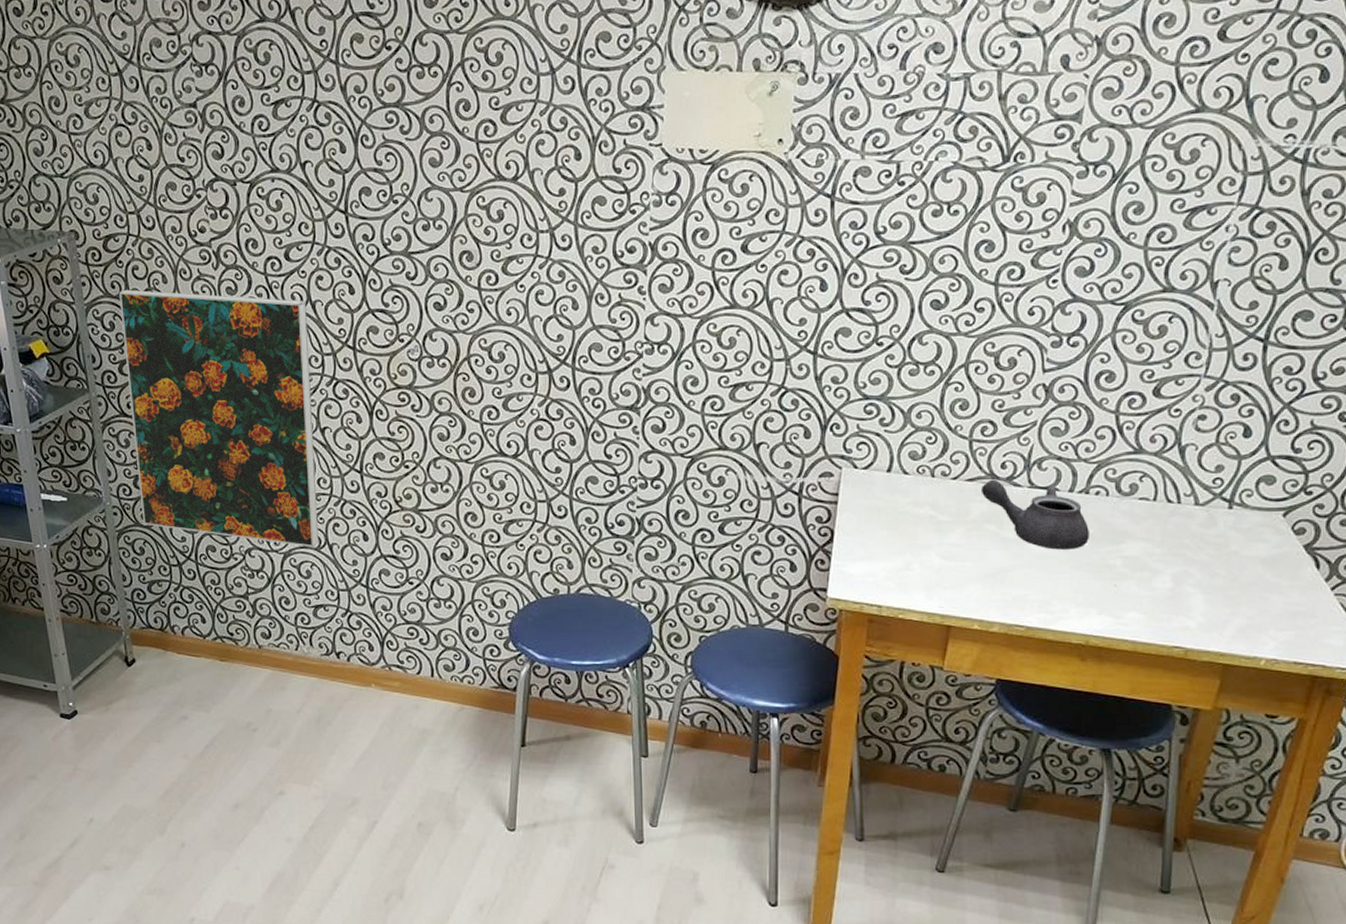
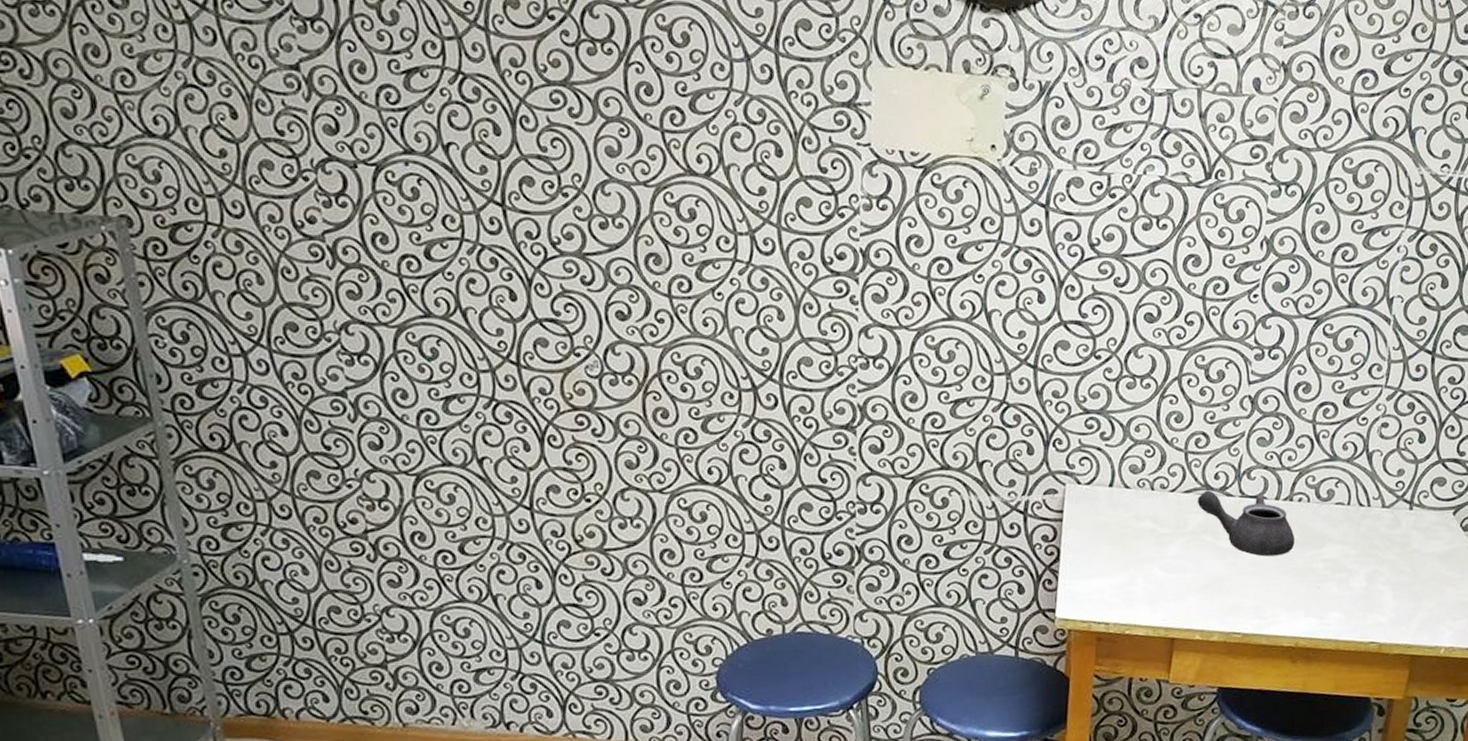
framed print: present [118,289,319,547] -> none [193,291,479,601]

